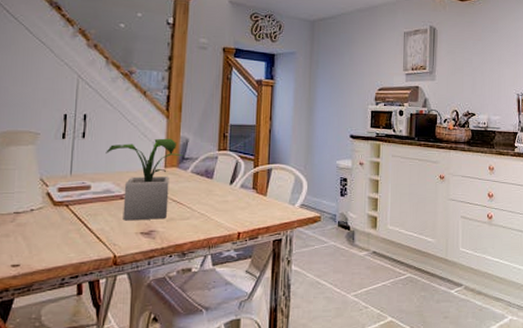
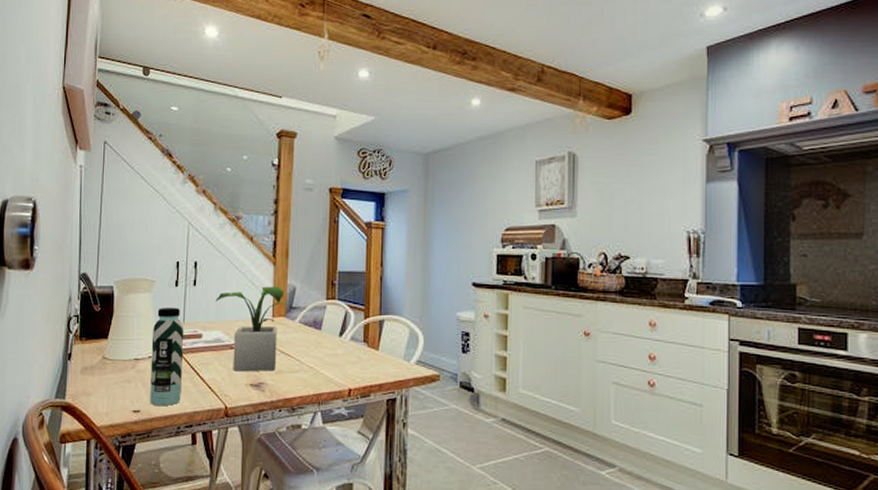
water bottle: none [31,159,71,259] -> present [150,307,184,407]

